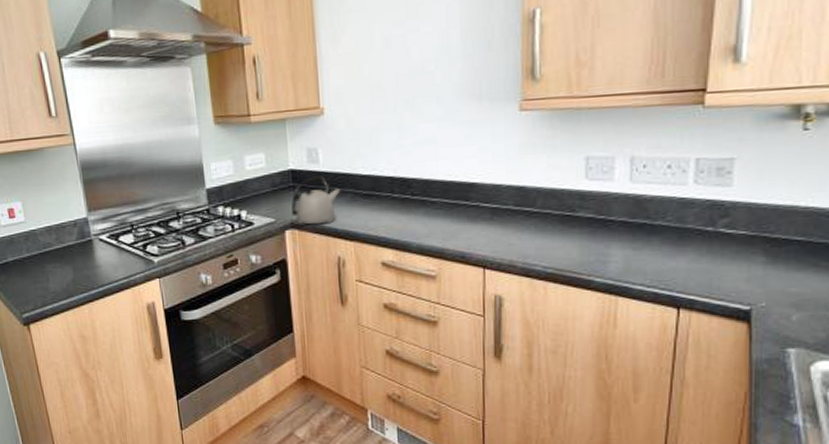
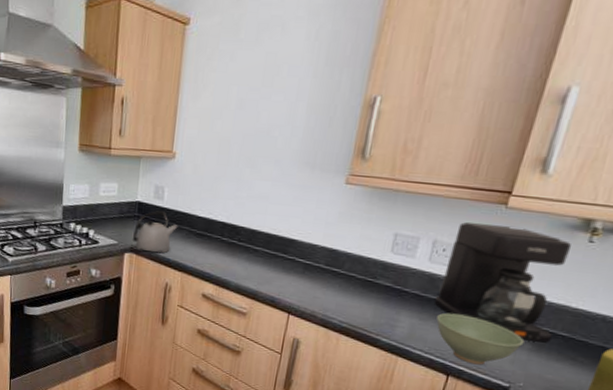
coffee maker: none [645,127,786,253] -> present [434,222,572,343]
bowl: none [652,235,757,291] -> present [436,312,525,365]

